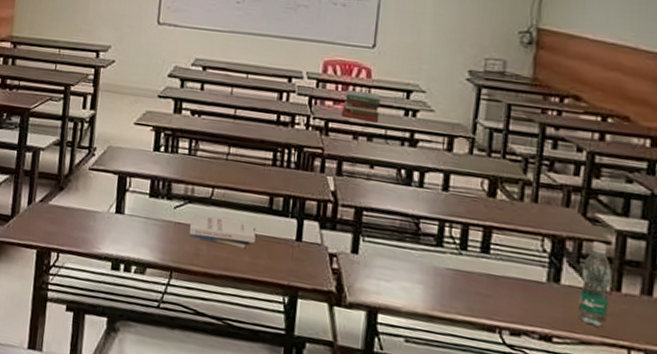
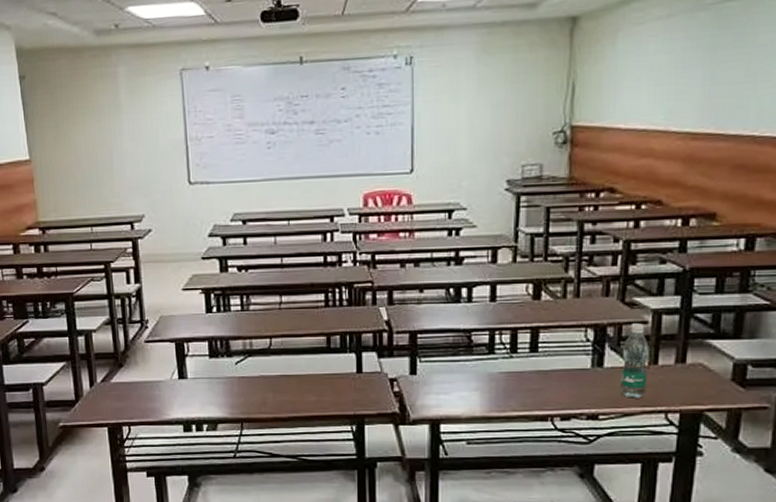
books: present [188,213,256,249] -> none [252,363,318,389]
books: present [342,89,381,123] -> none [387,218,424,248]

